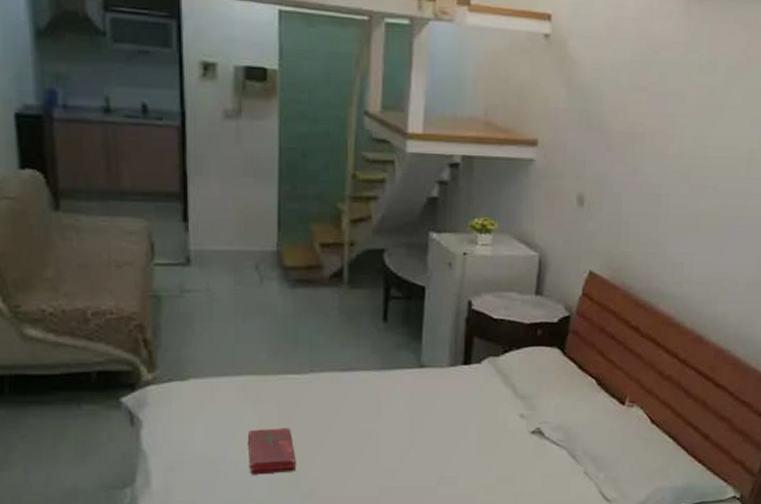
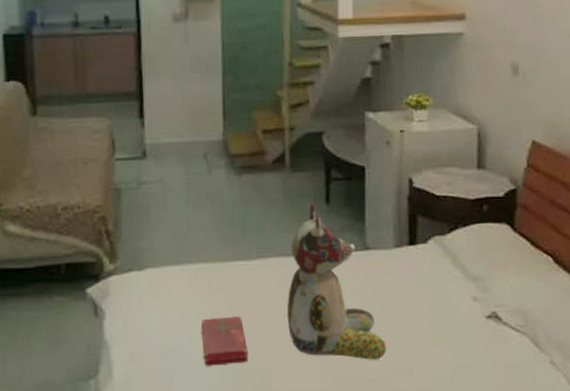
stuffed bear: none [337,320,435,470] -> present [286,202,387,360]

